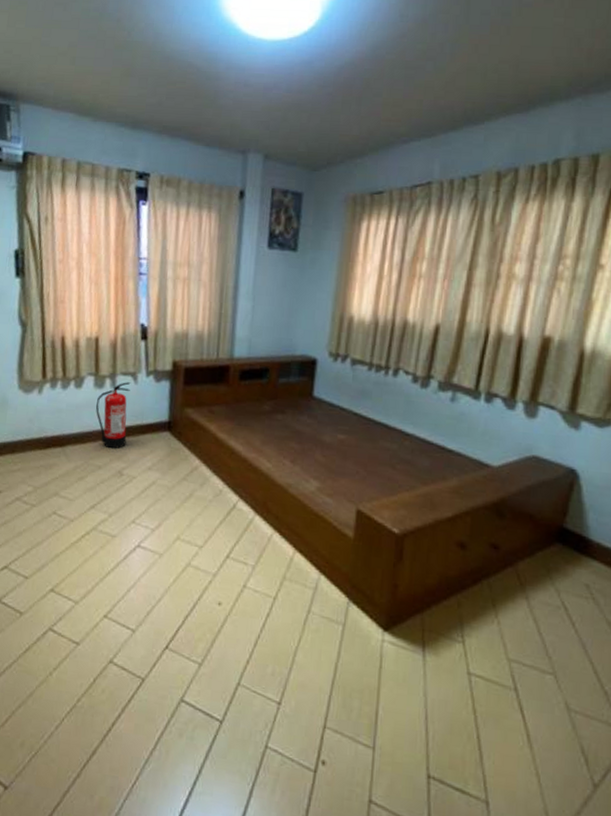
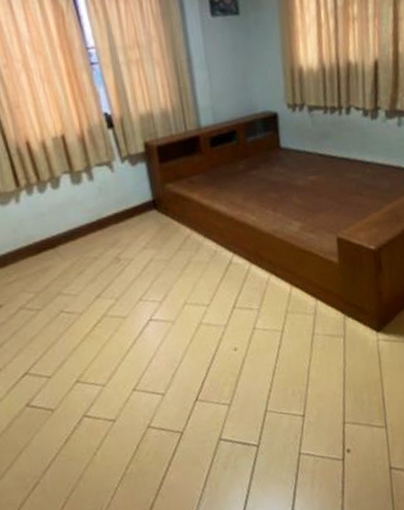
fire extinguisher: present [95,382,131,449] -> none [77,172,117,239]

